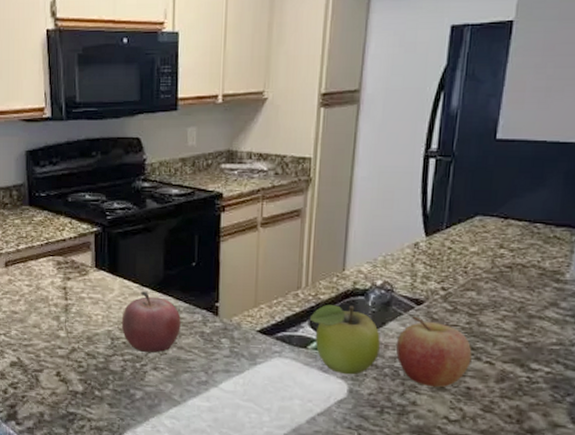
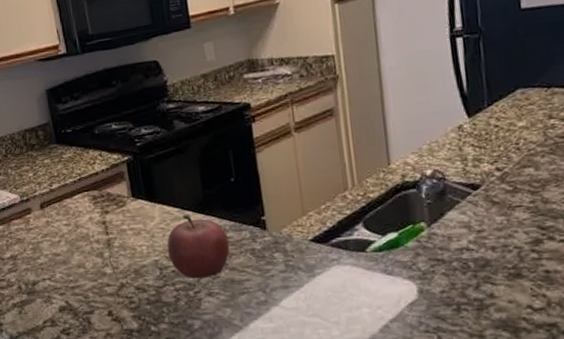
fruit: present [309,305,381,375] -> none [362,199,444,274]
fruit: present [395,316,472,388] -> none [459,202,545,276]

